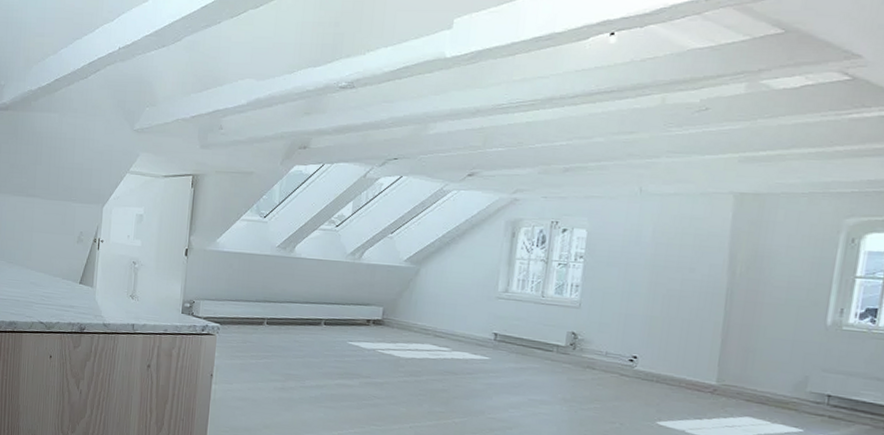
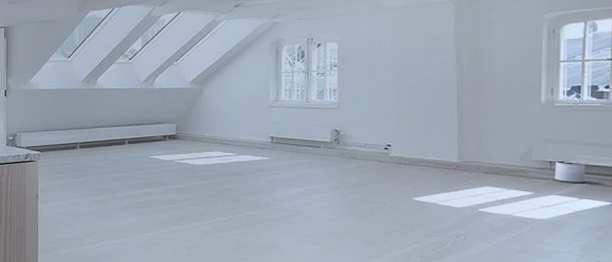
planter: none [832,395,871,425] -> present [555,160,586,184]

